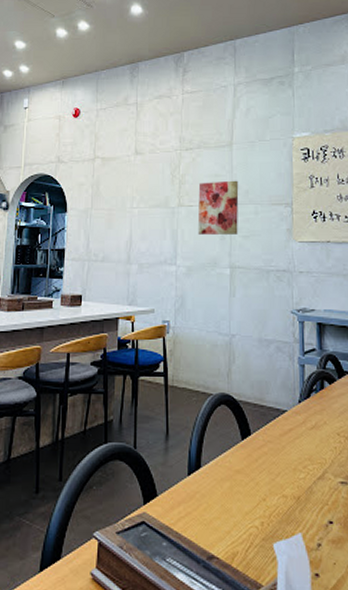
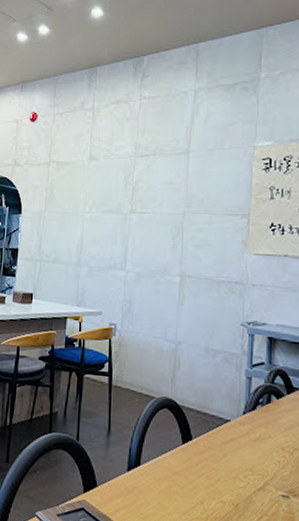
wall art: present [197,180,239,235] -> none [149,188,194,243]

